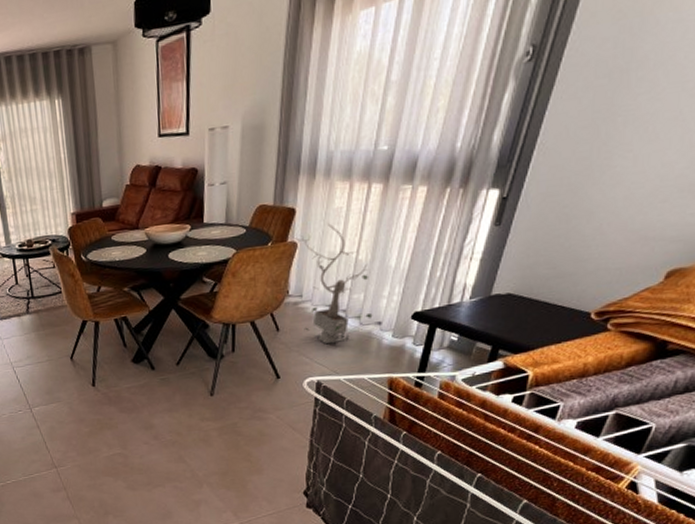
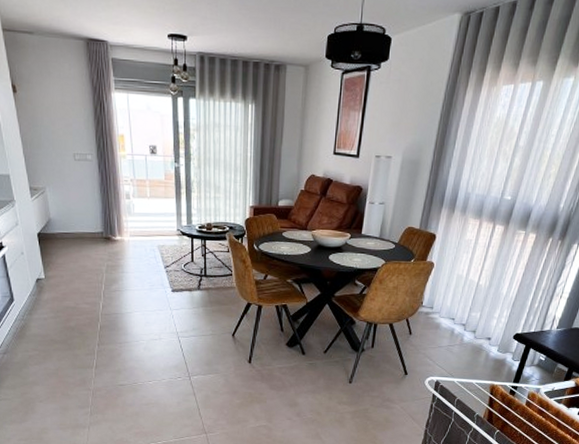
potted tree: present [294,223,373,345] -> none [431,251,486,351]

